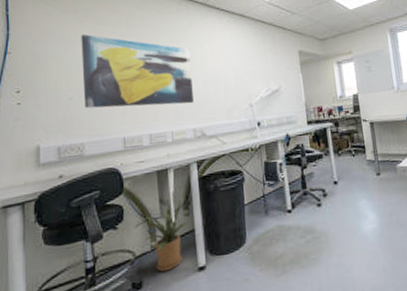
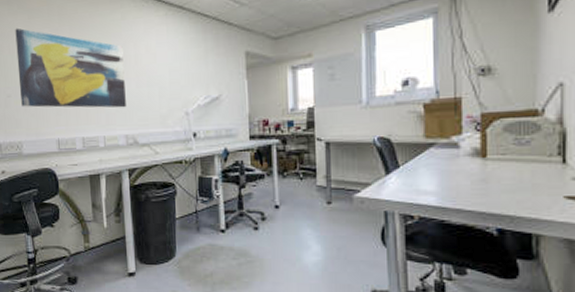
house plant: present [139,195,188,272] -> none [74,202,119,272]

